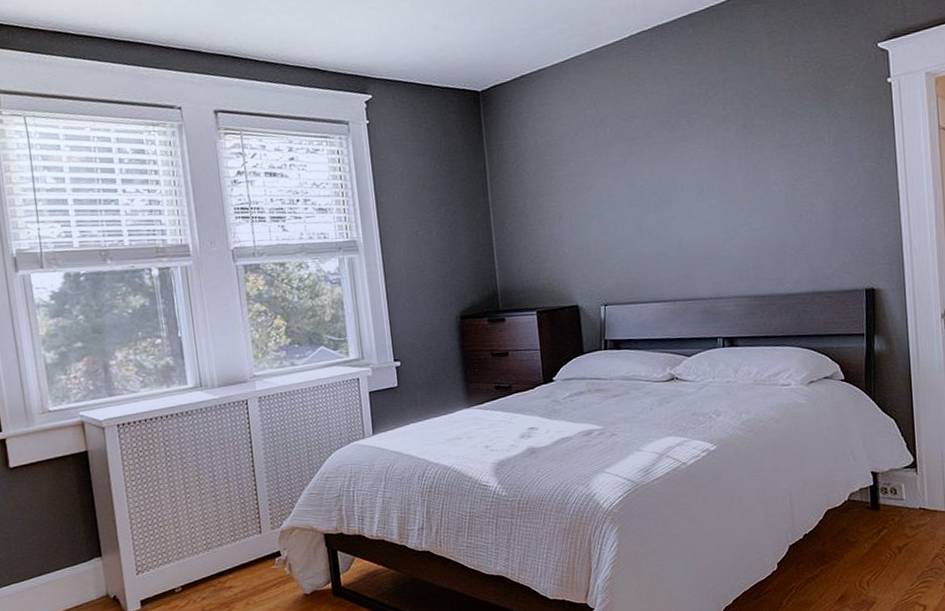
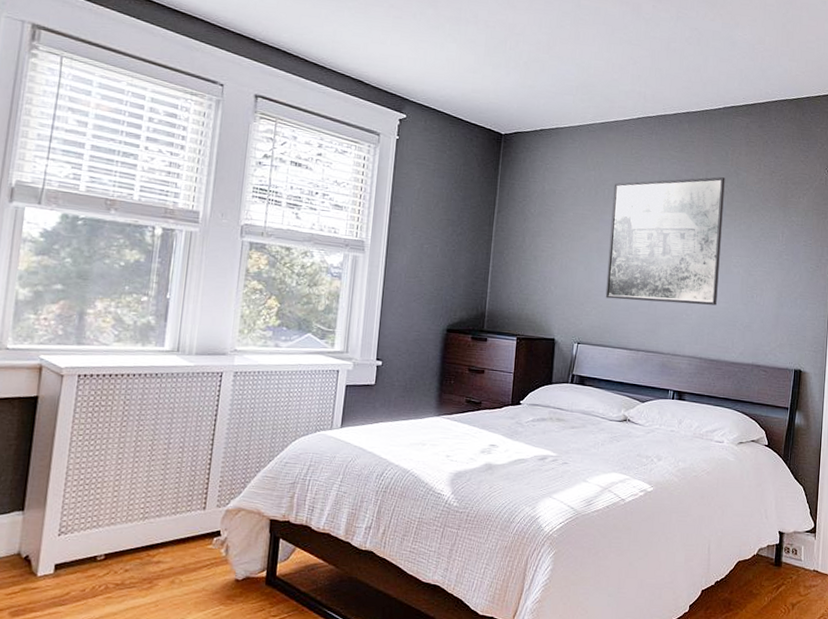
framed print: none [615,82,759,250] -> present [605,177,725,306]

